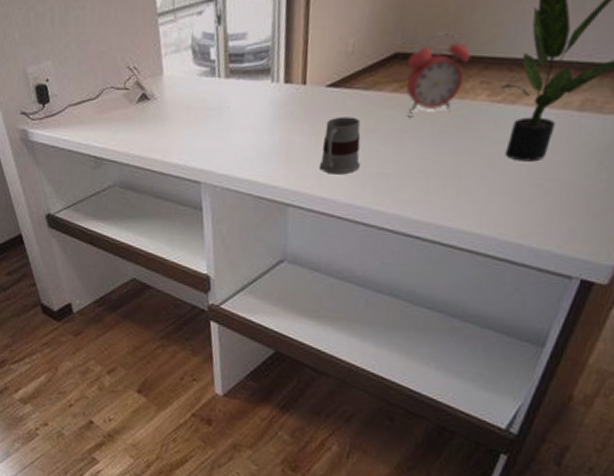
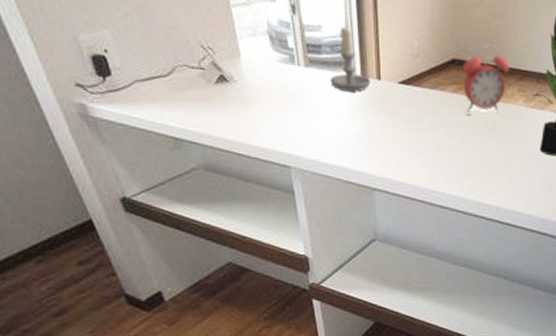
candle: none [250,28,295,100] -> present [330,24,370,92]
mug: present [318,116,361,175] -> none [398,111,433,163]

